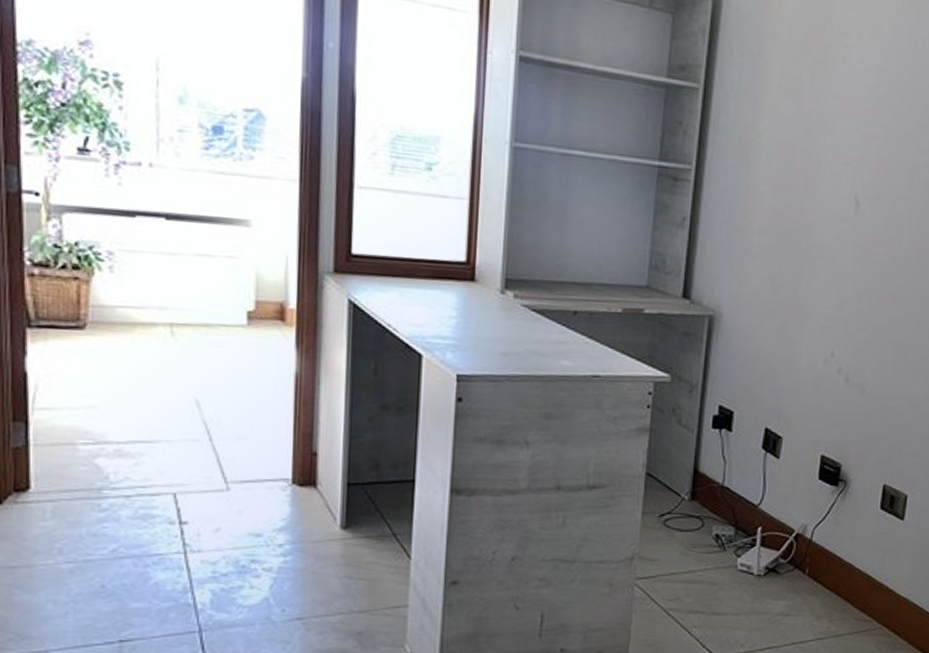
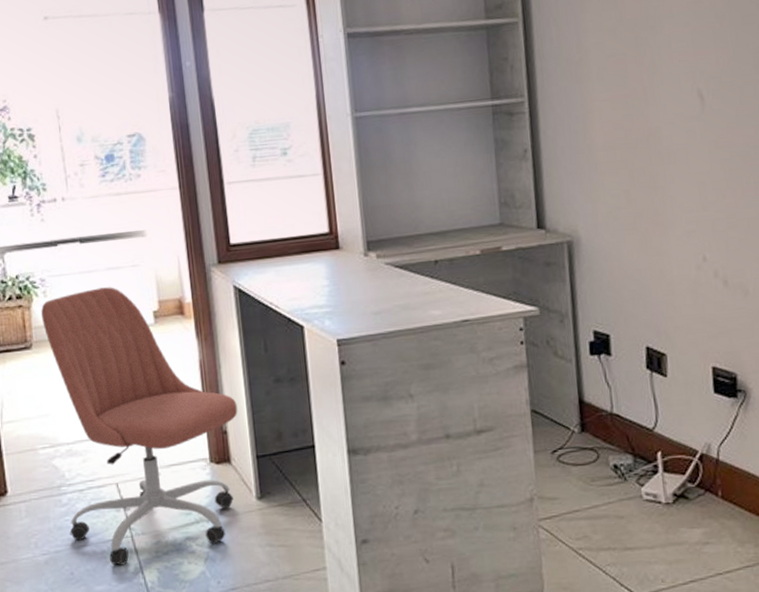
office chair: none [103,274,333,583] -> present [41,287,238,566]

